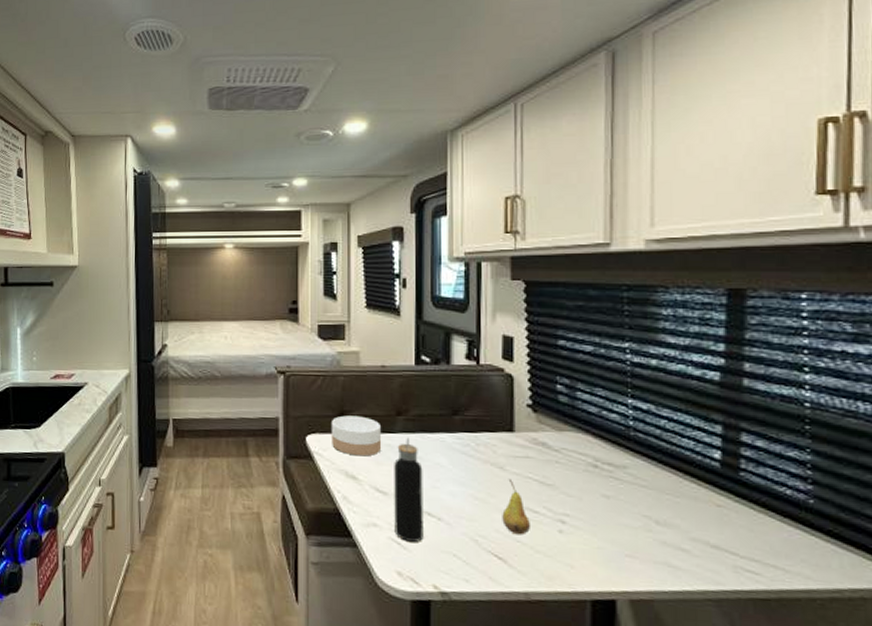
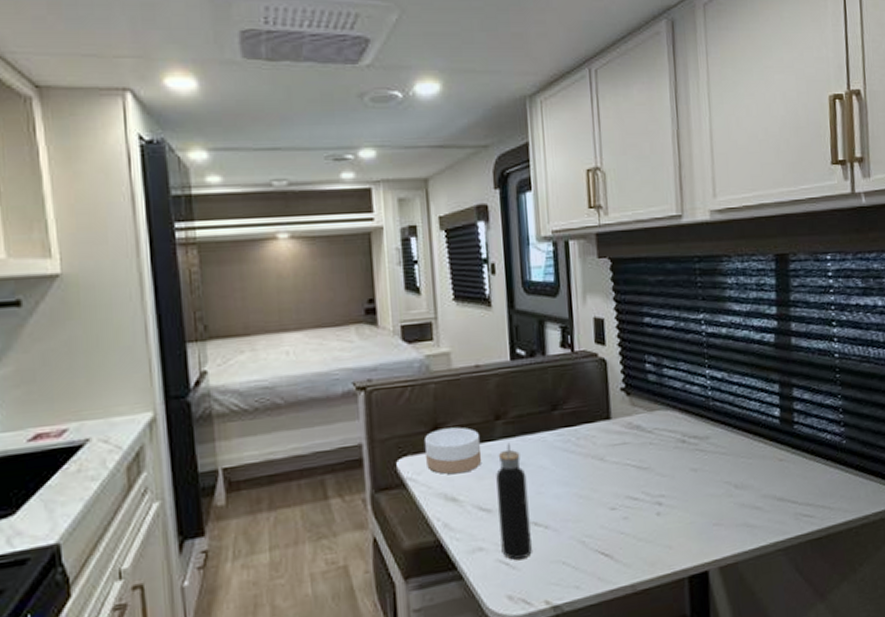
fruit: present [502,478,530,535] -> none [605,469,632,527]

